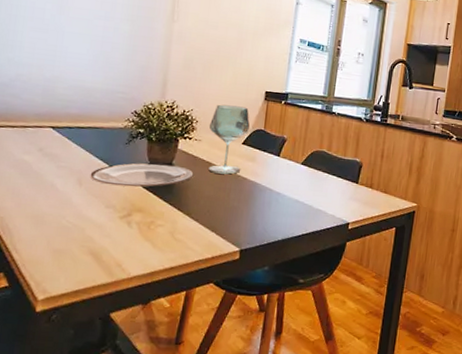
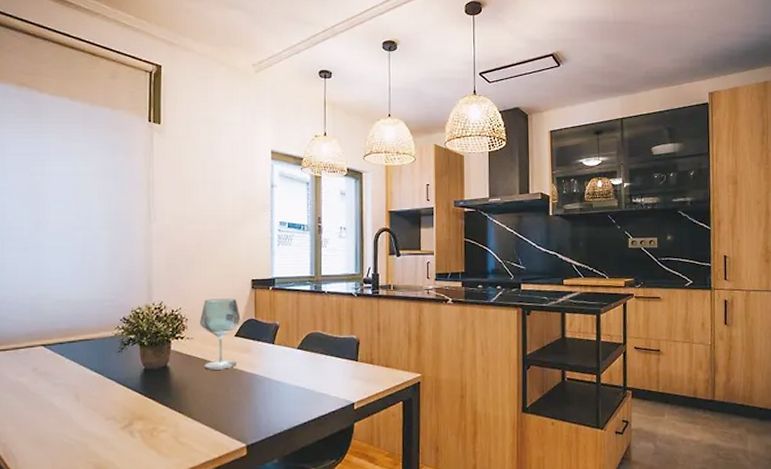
plate: present [90,163,194,187] -> none [87,367,190,396]

